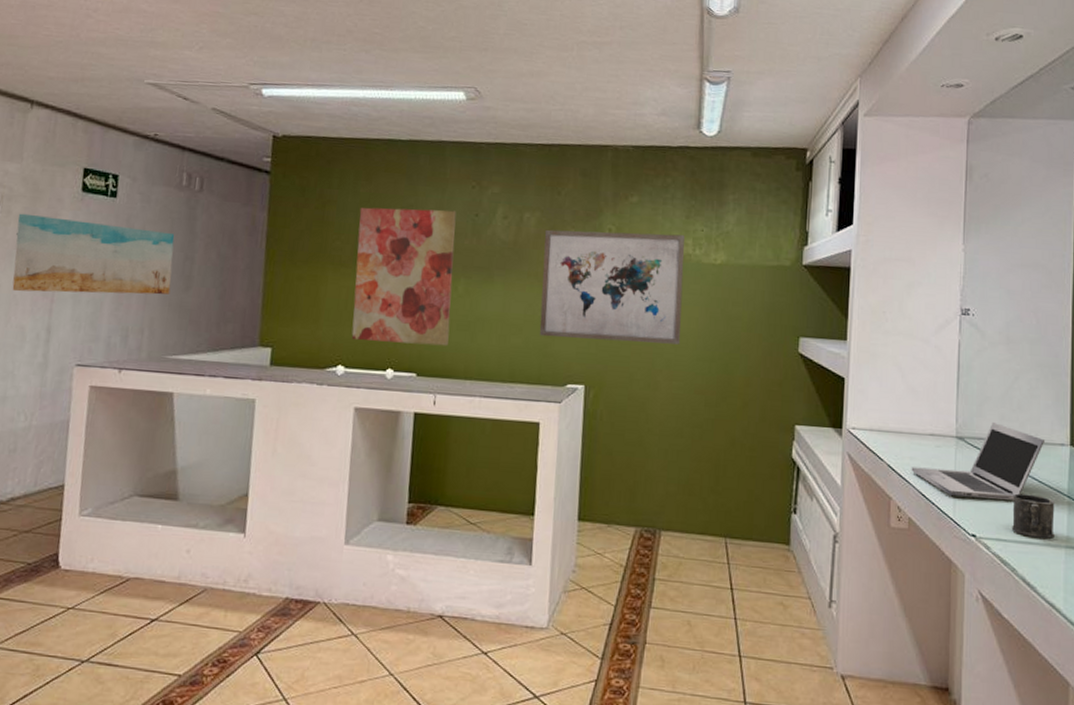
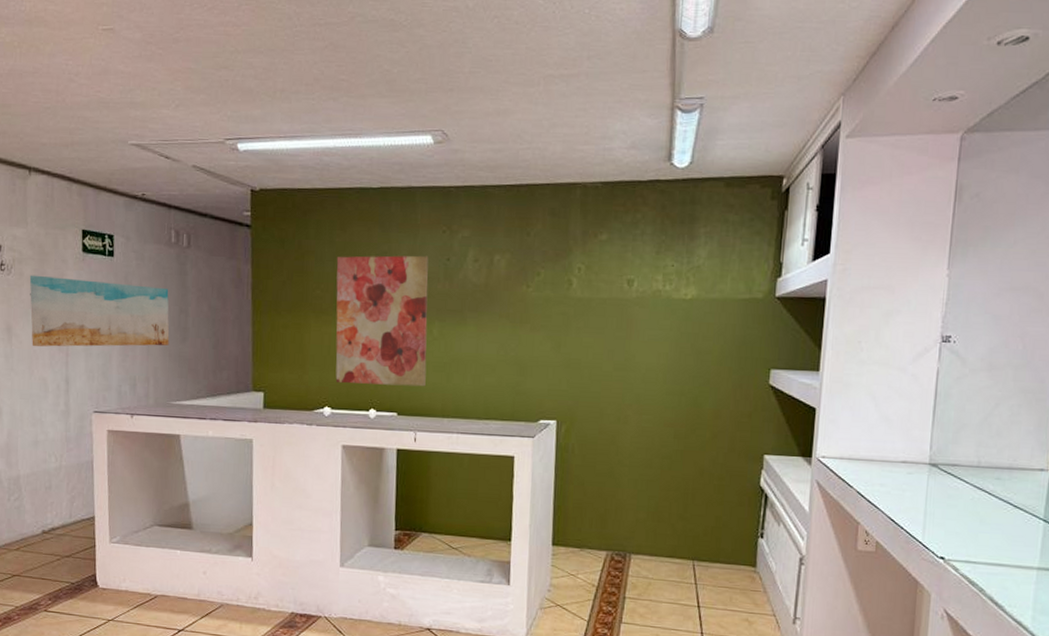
wall art: present [539,229,685,345] -> none [512,270,655,380]
laptop: present [911,423,1046,501] -> none [881,449,1024,525]
mug: present [1011,493,1055,540] -> none [981,518,1029,562]

